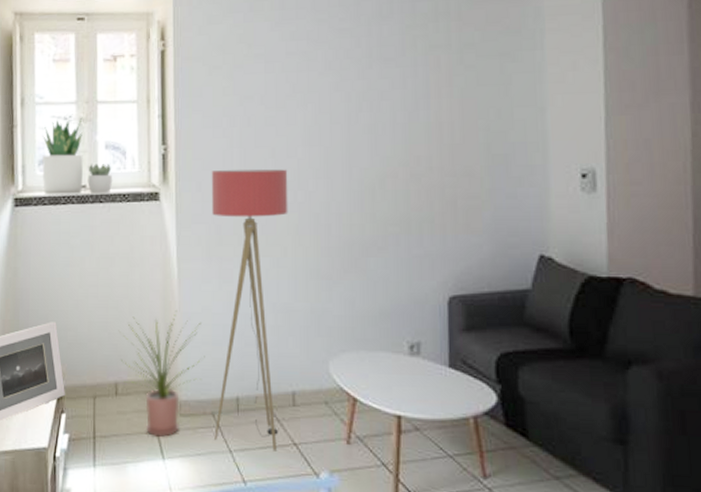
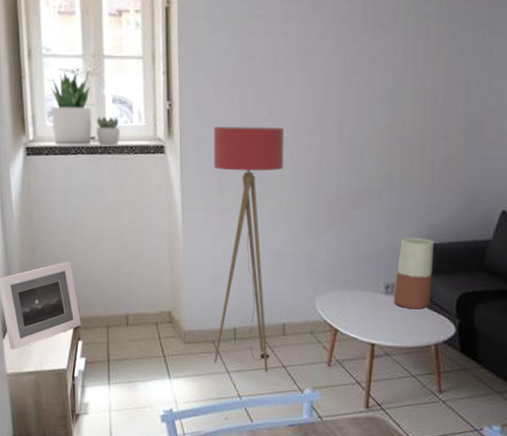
house plant: present [118,310,205,437] -> none [128,253,207,360]
vase: none [420,288,465,374] -> present [393,238,434,310]

